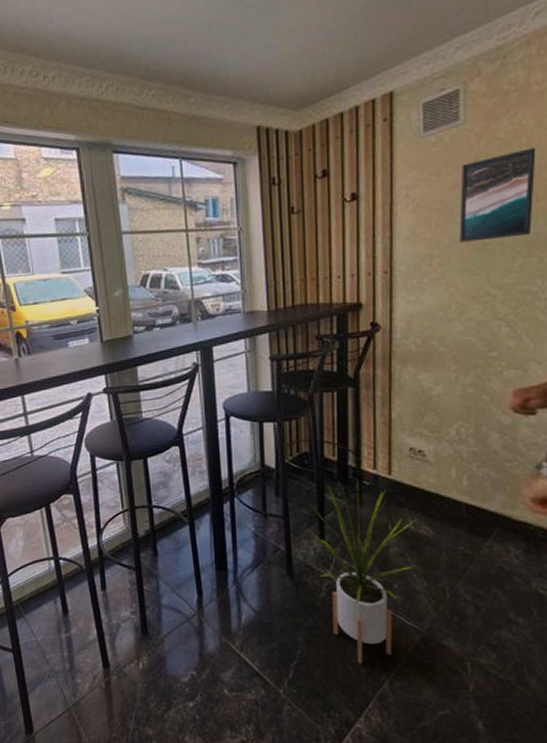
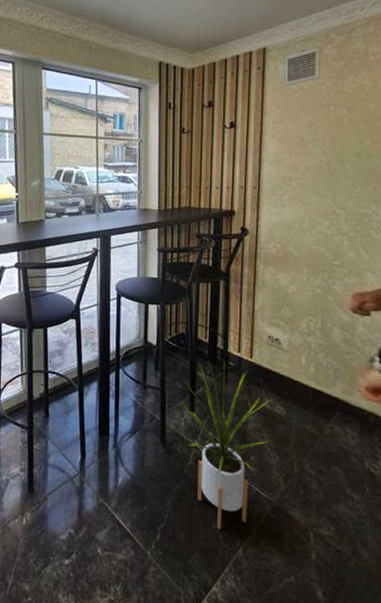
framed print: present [459,148,536,242] -> none [313,102,372,170]

